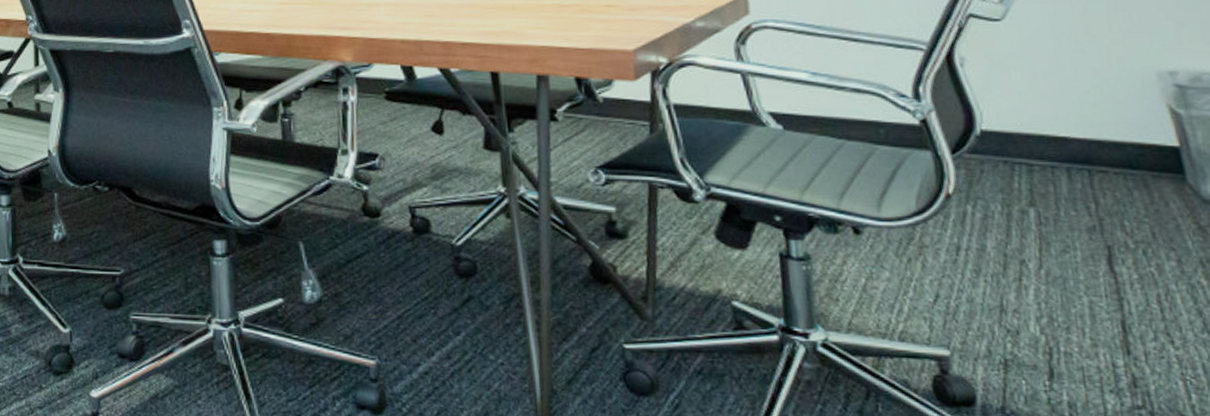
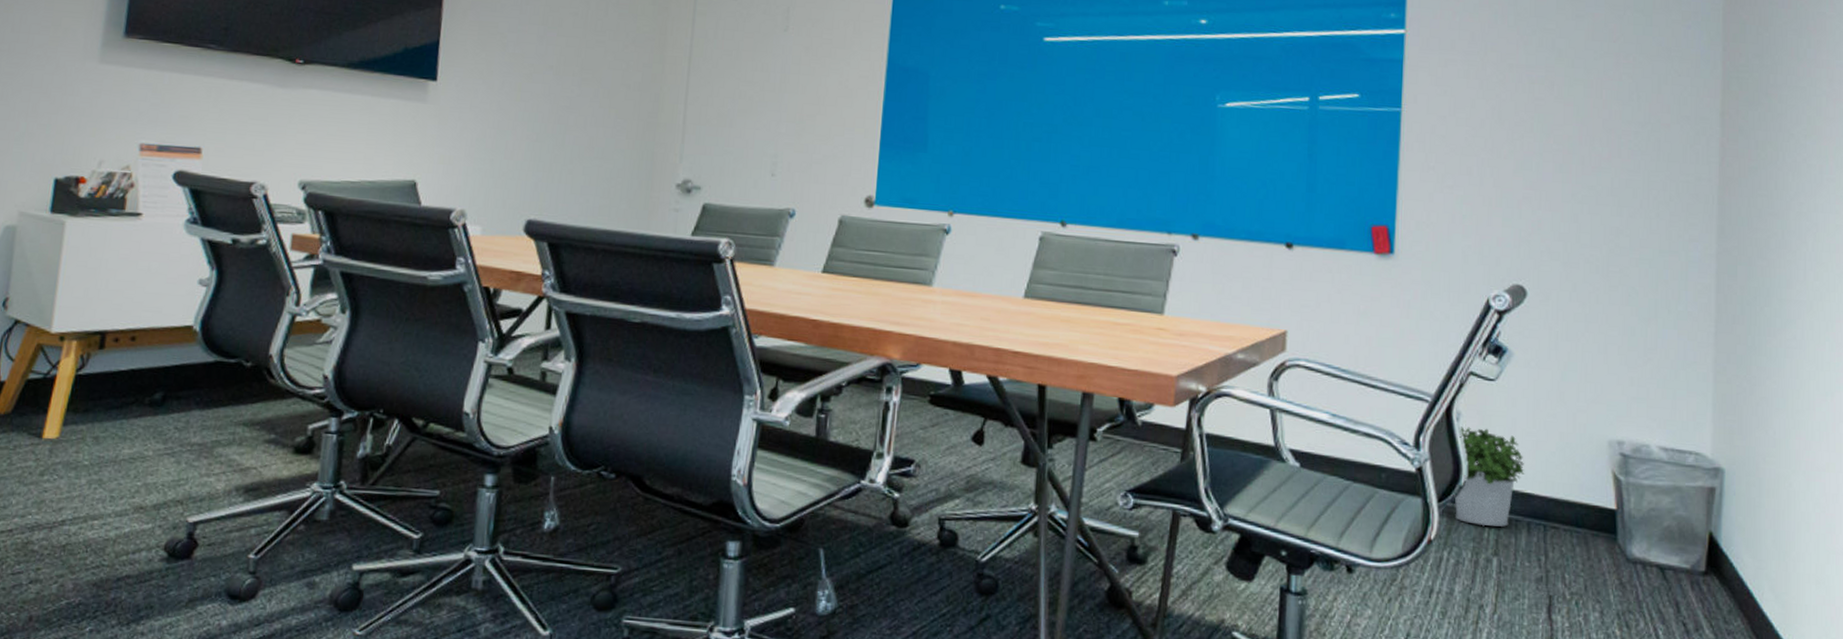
potted plant: none [966,72,1055,176] -> present [1454,426,1525,527]

